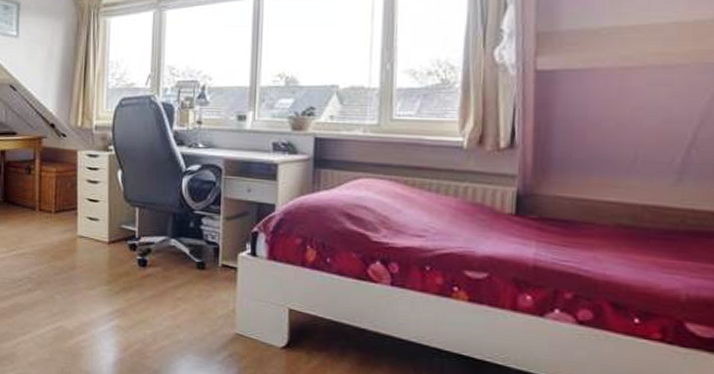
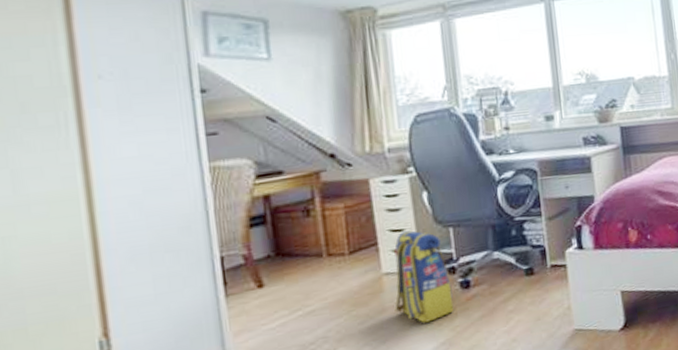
backpack: none [83,202,131,289] -> present [393,230,454,323]

